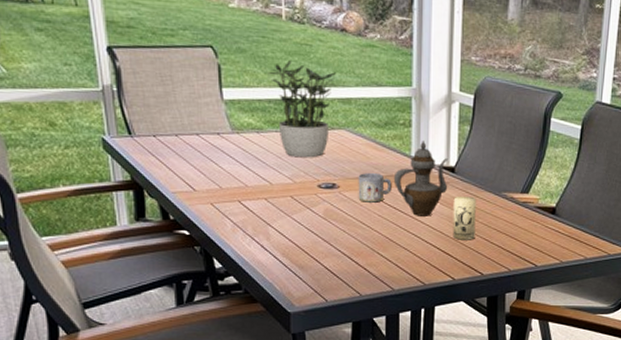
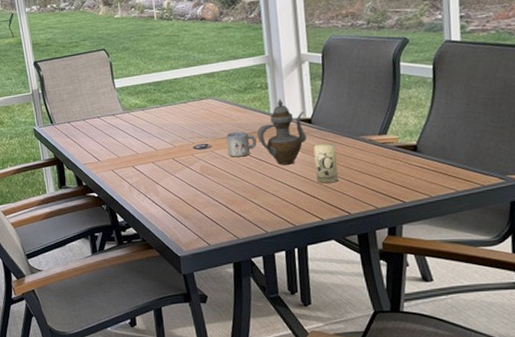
potted plant: present [268,59,337,158] -> none [147,49,201,126]

